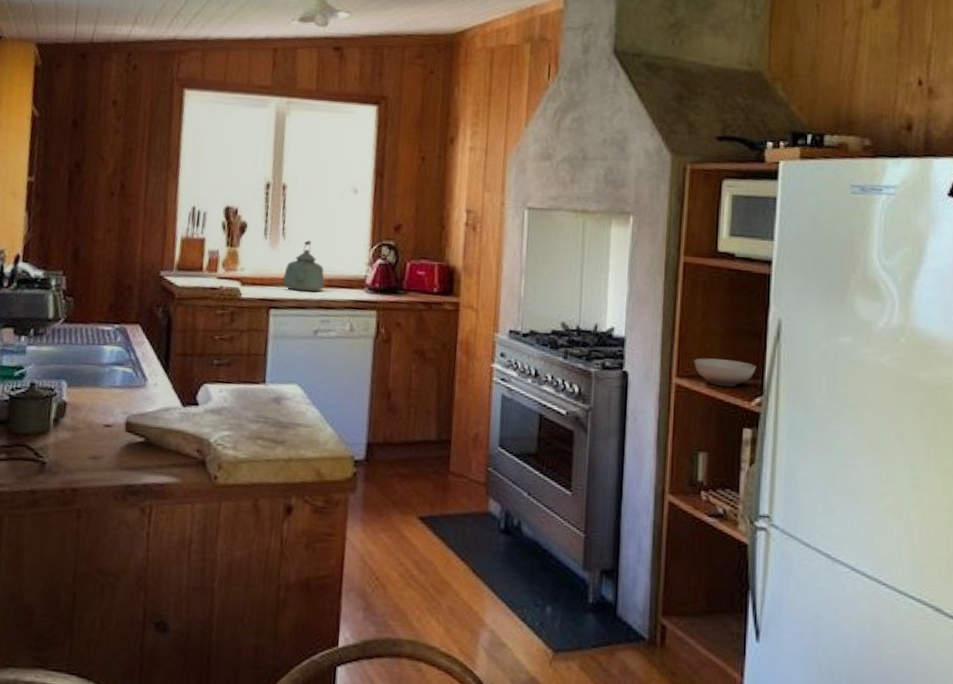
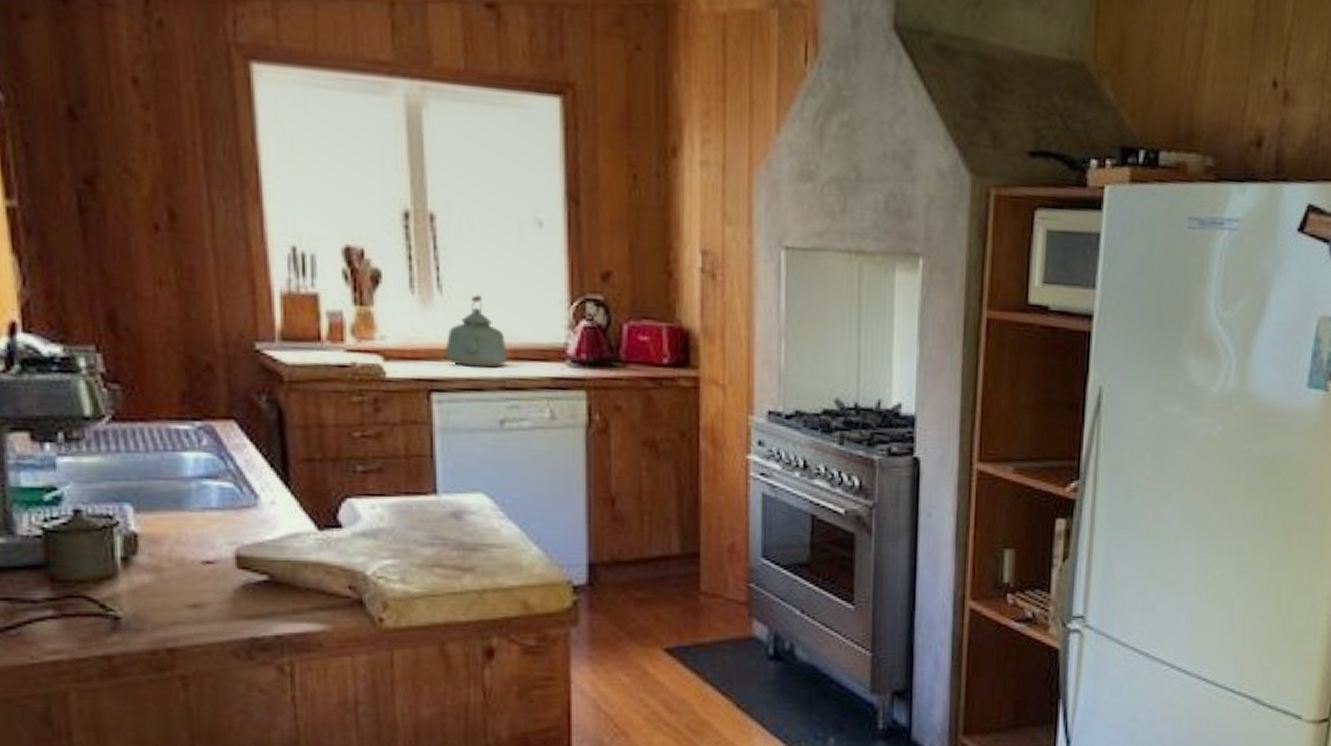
bowl: present [693,358,757,387] -> none [998,437,1073,471]

